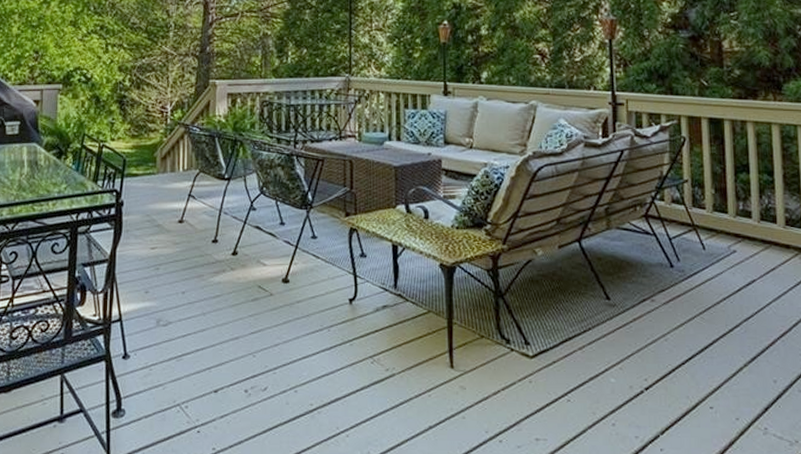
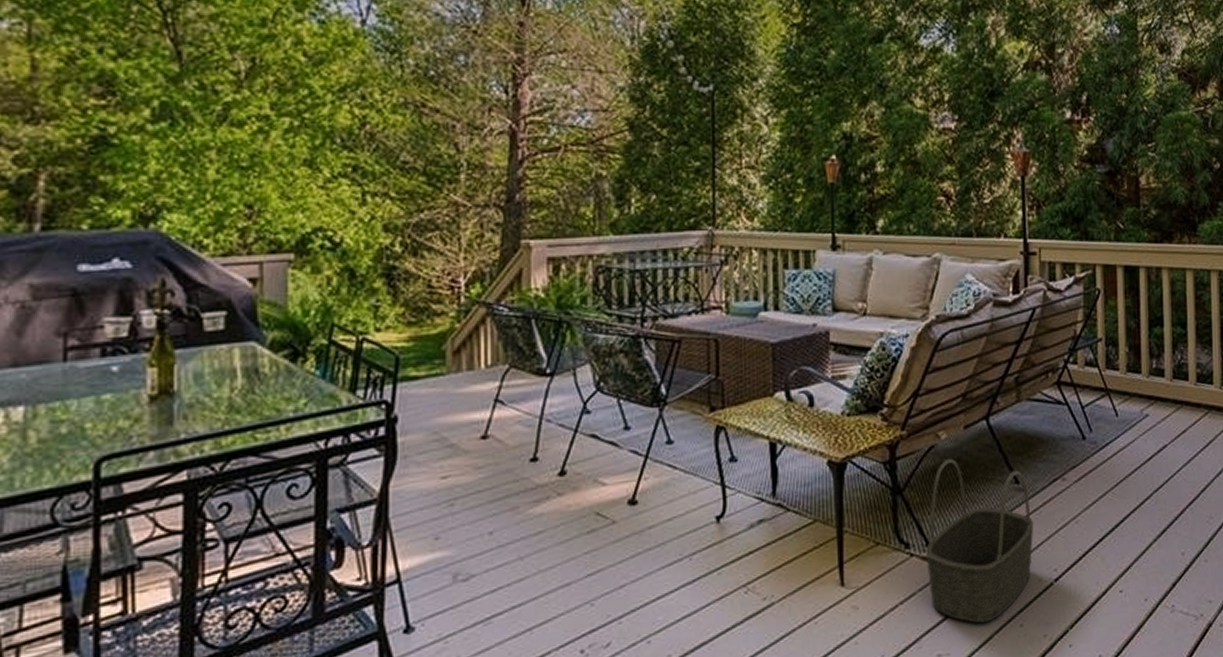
basket: none [525,271,625,417] -> present [926,458,1034,624]

